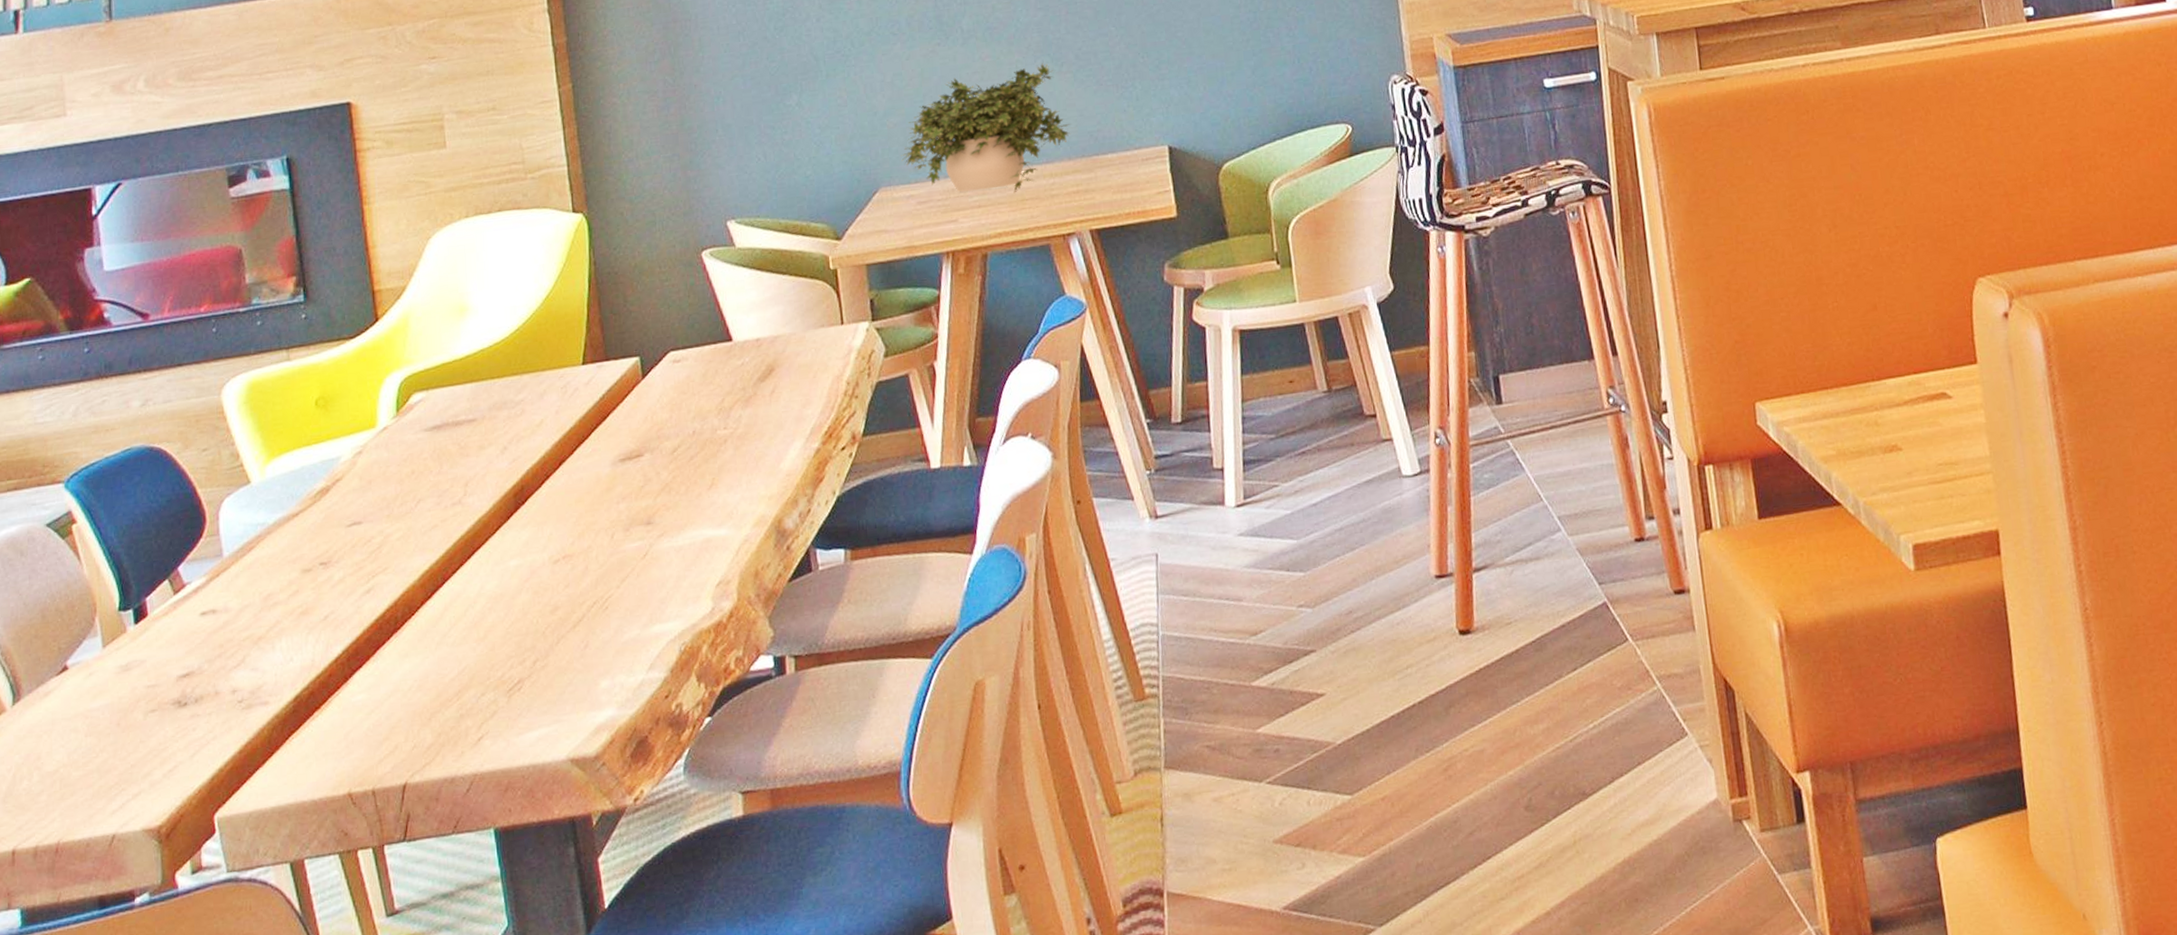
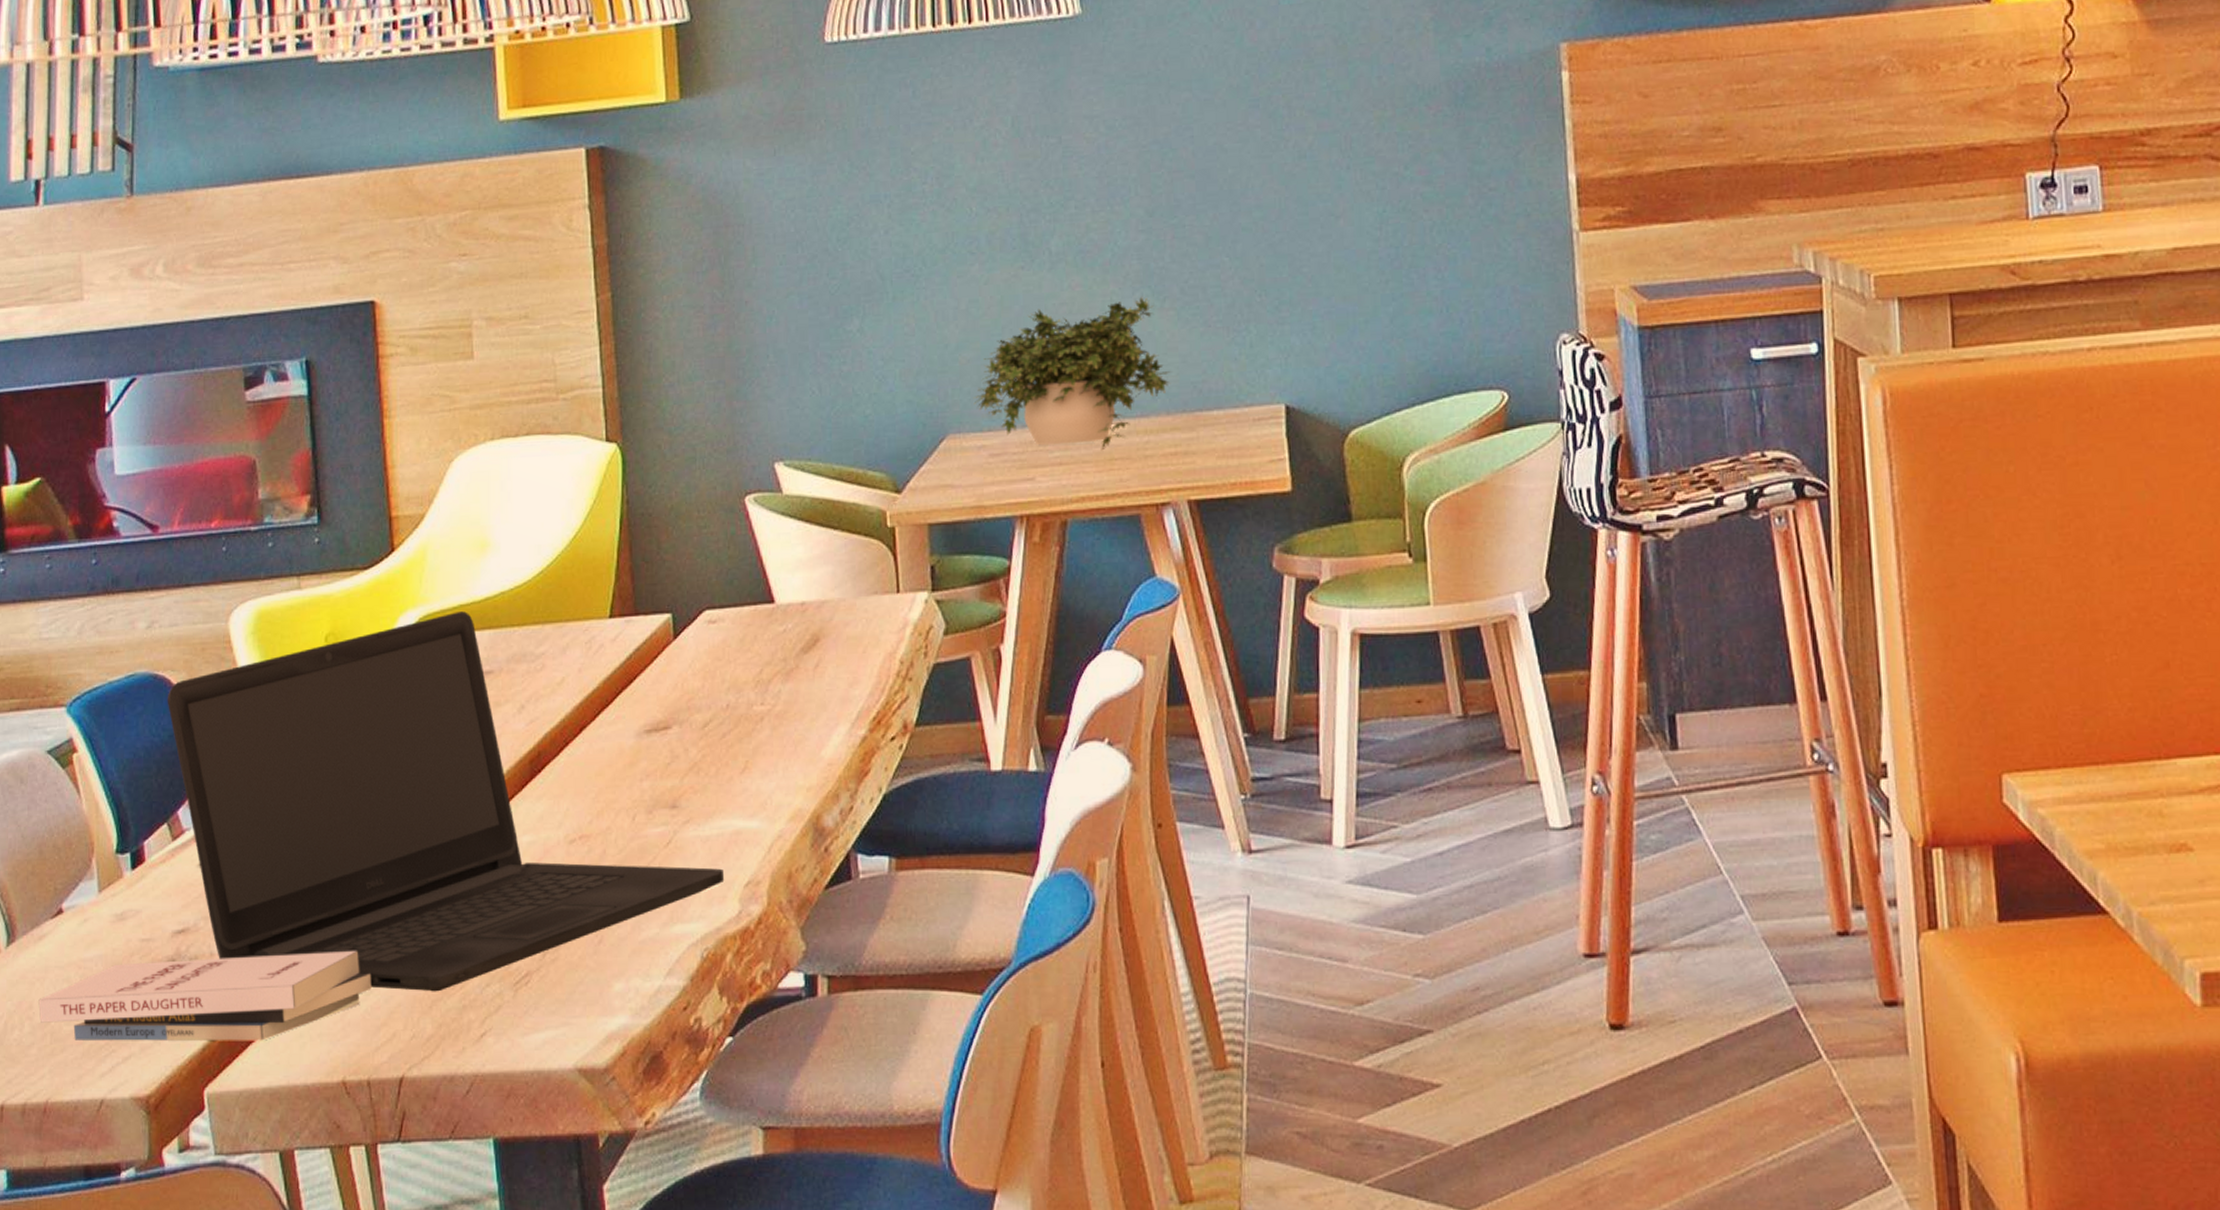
books: none [46,676,373,784] -> present [38,951,372,1041]
laptop: none [163,369,698,708] -> present [167,611,725,992]

